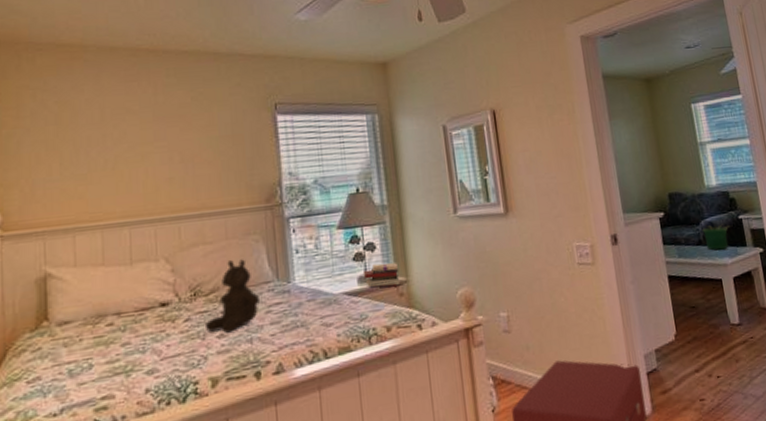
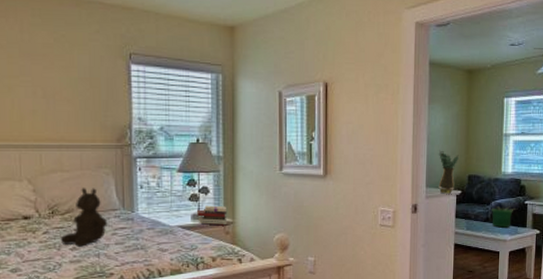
vase: none [630,169,655,219] -> present [438,150,459,194]

